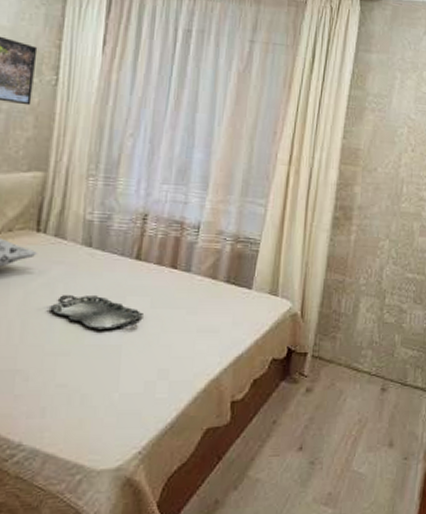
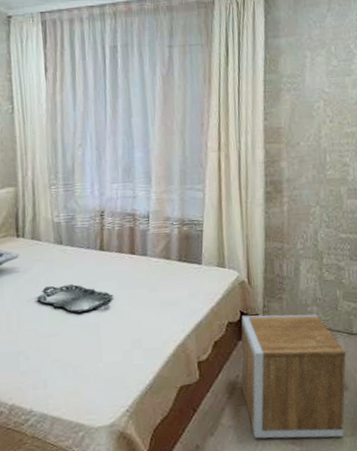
nightstand: none [277,352,396,501] -> present [240,314,346,439]

